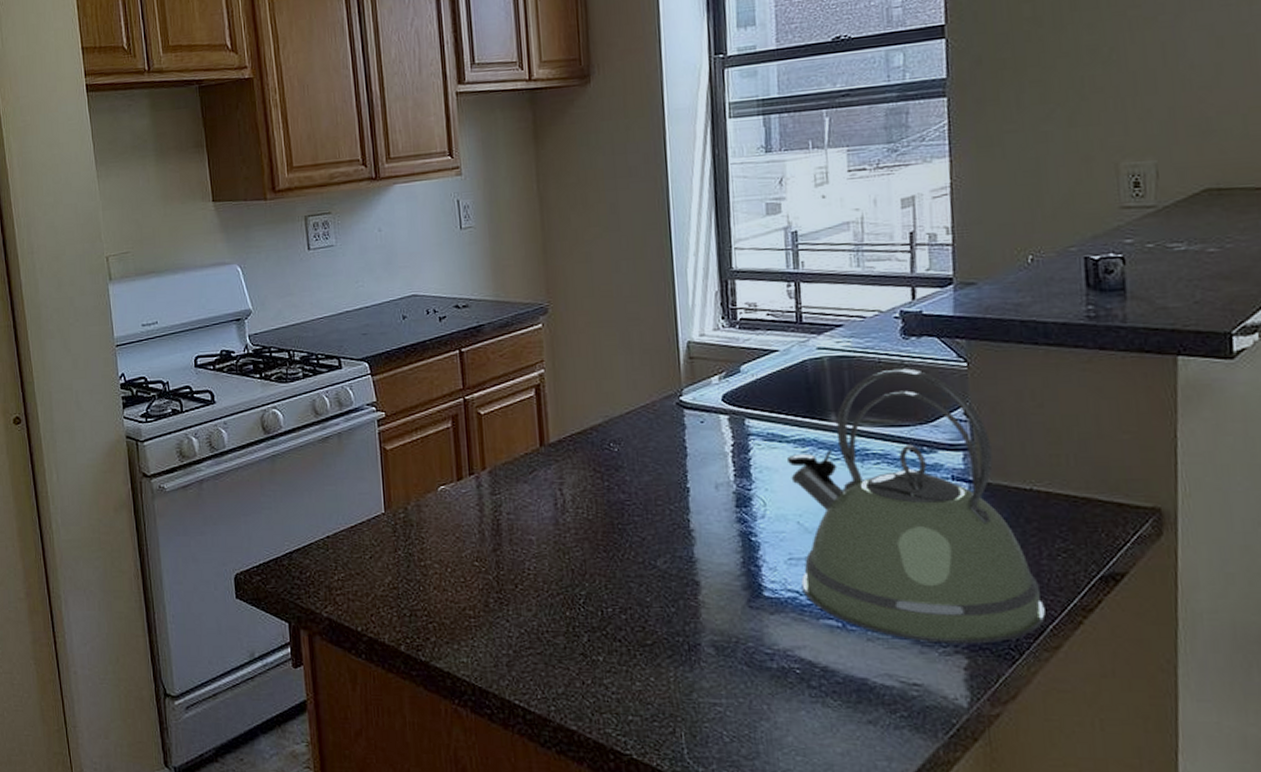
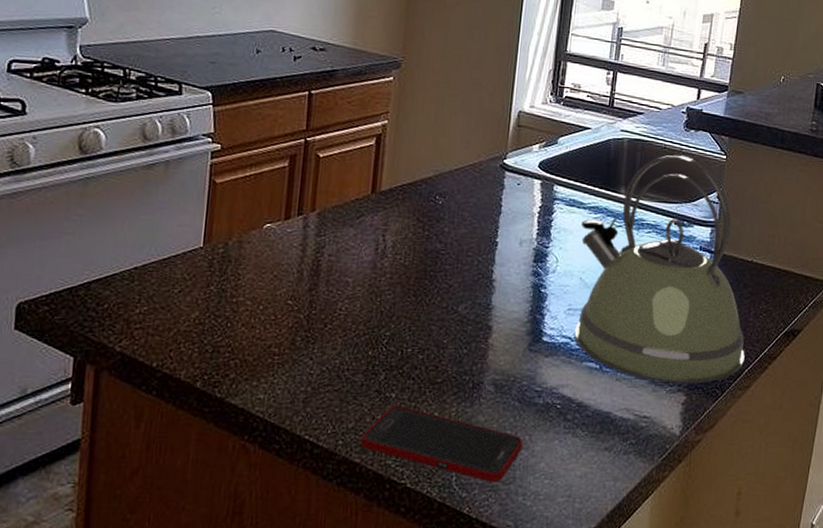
cell phone: none [573,669,761,758] -> present [360,405,523,483]

